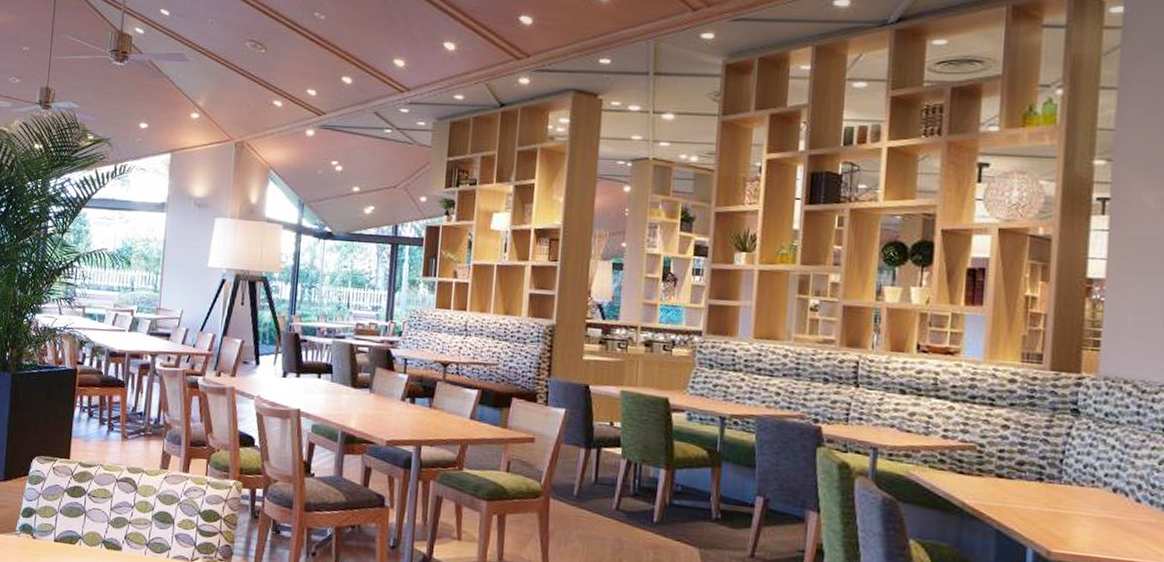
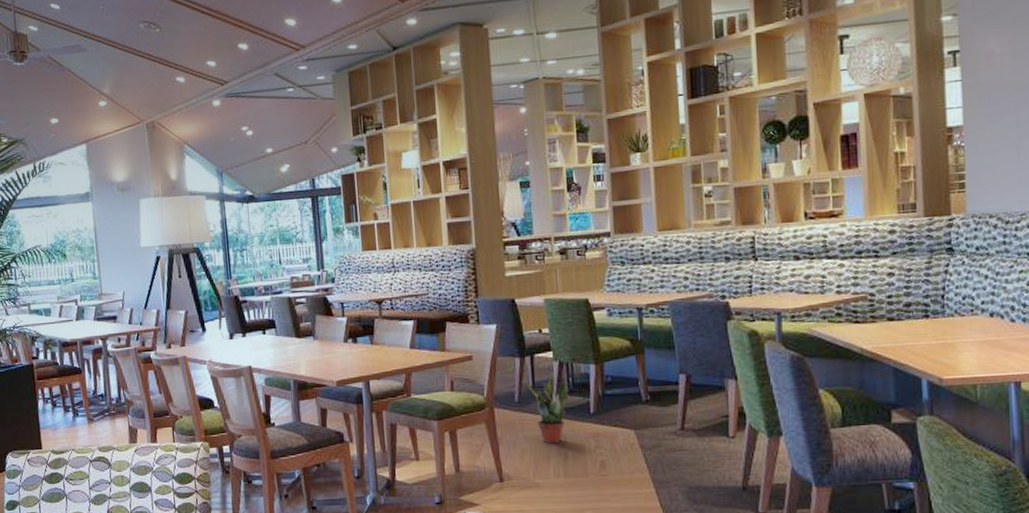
potted plant: none [587,470,633,548] -> present [525,372,569,443]

